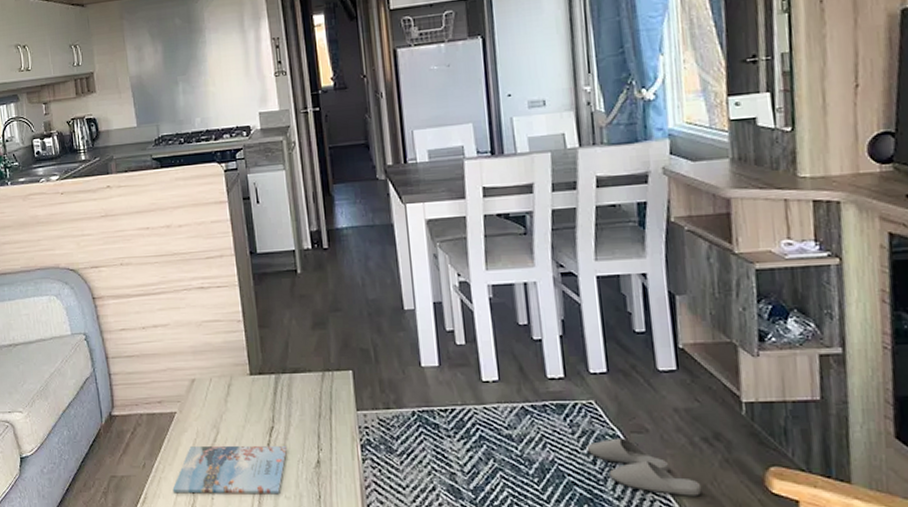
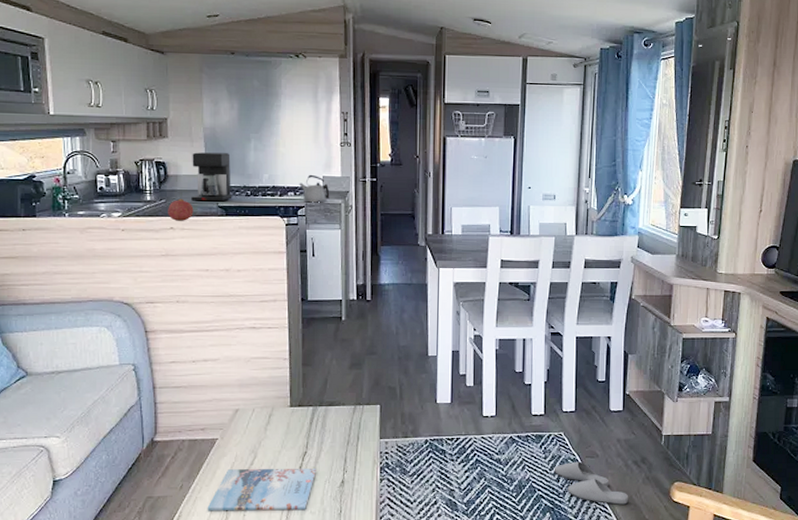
fruit: none [103,154,128,180] -> present [168,198,194,222]
coffee maker: none [121,100,166,156] -> present [191,152,232,202]
kettle: none [234,112,269,144] -> present [299,174,330,203]

